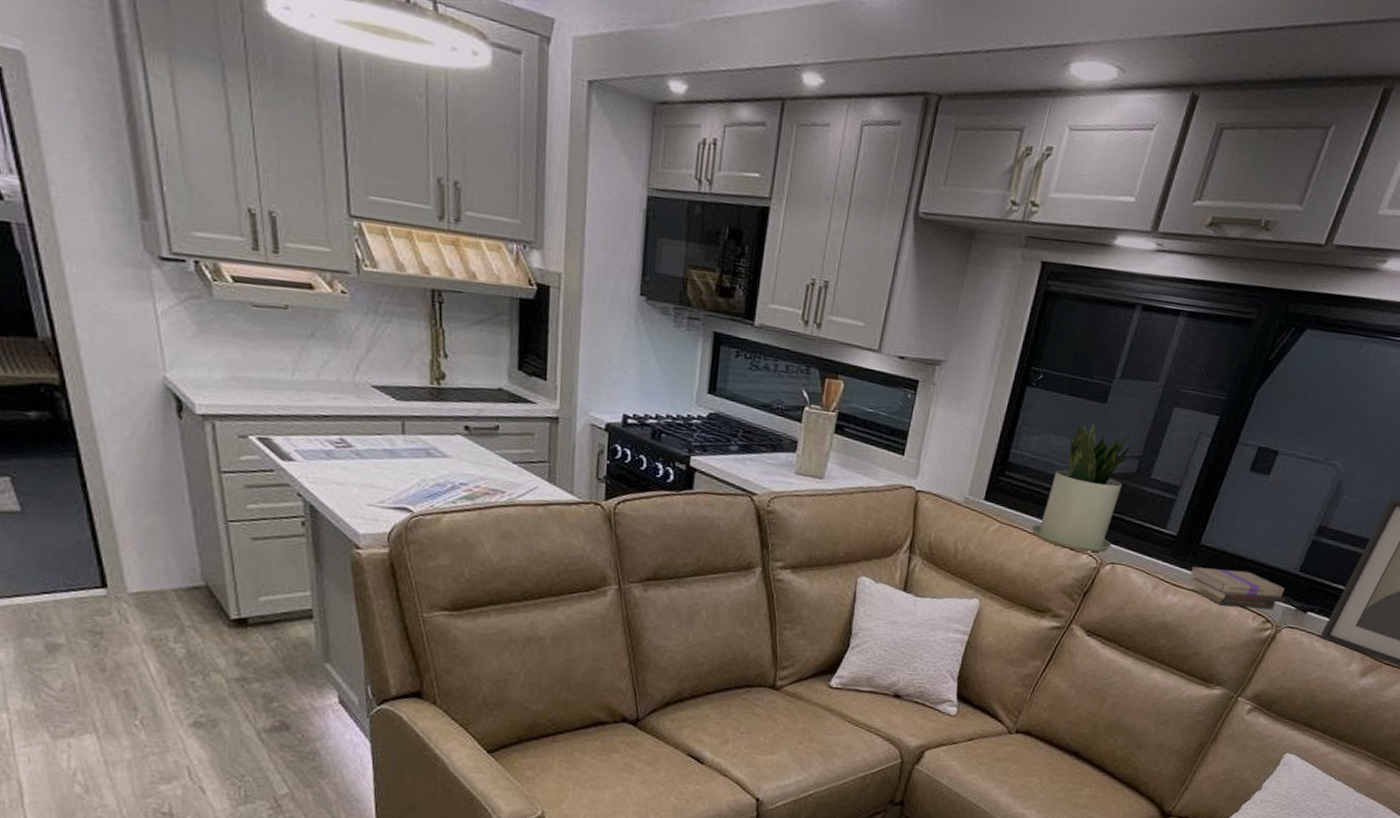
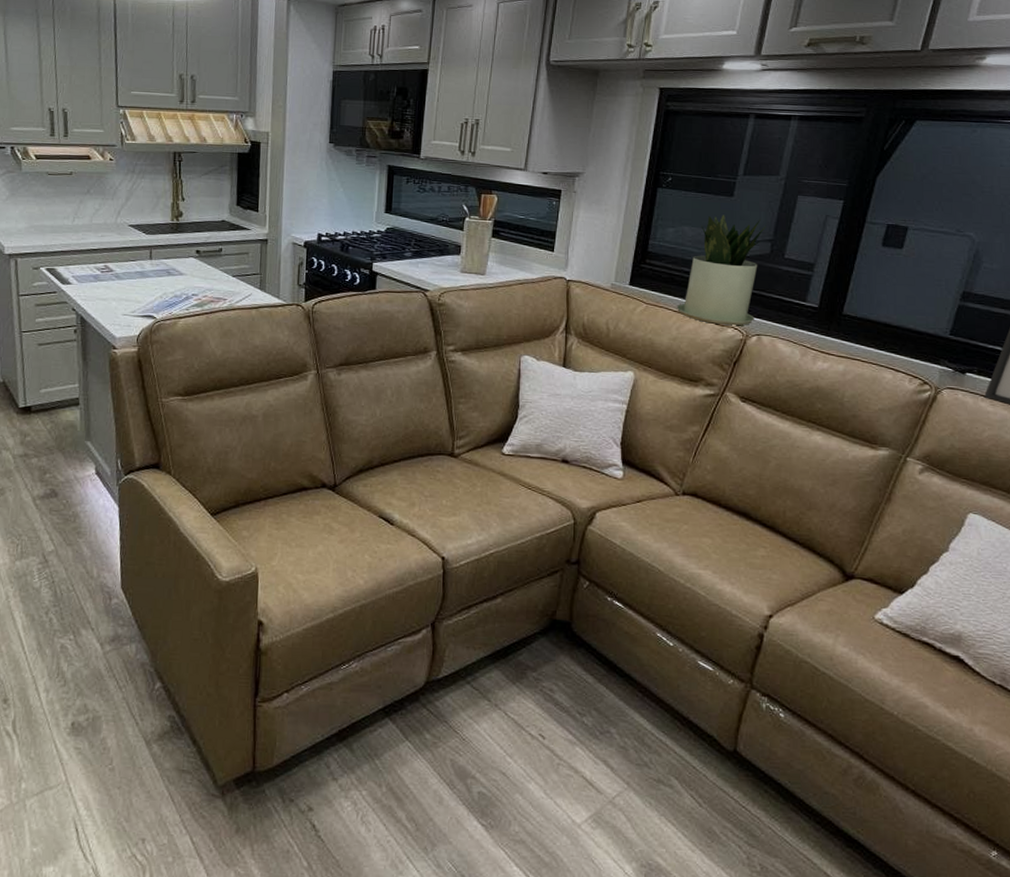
books: present [1189,567,1287,609] -> none [837,335,942,371]

